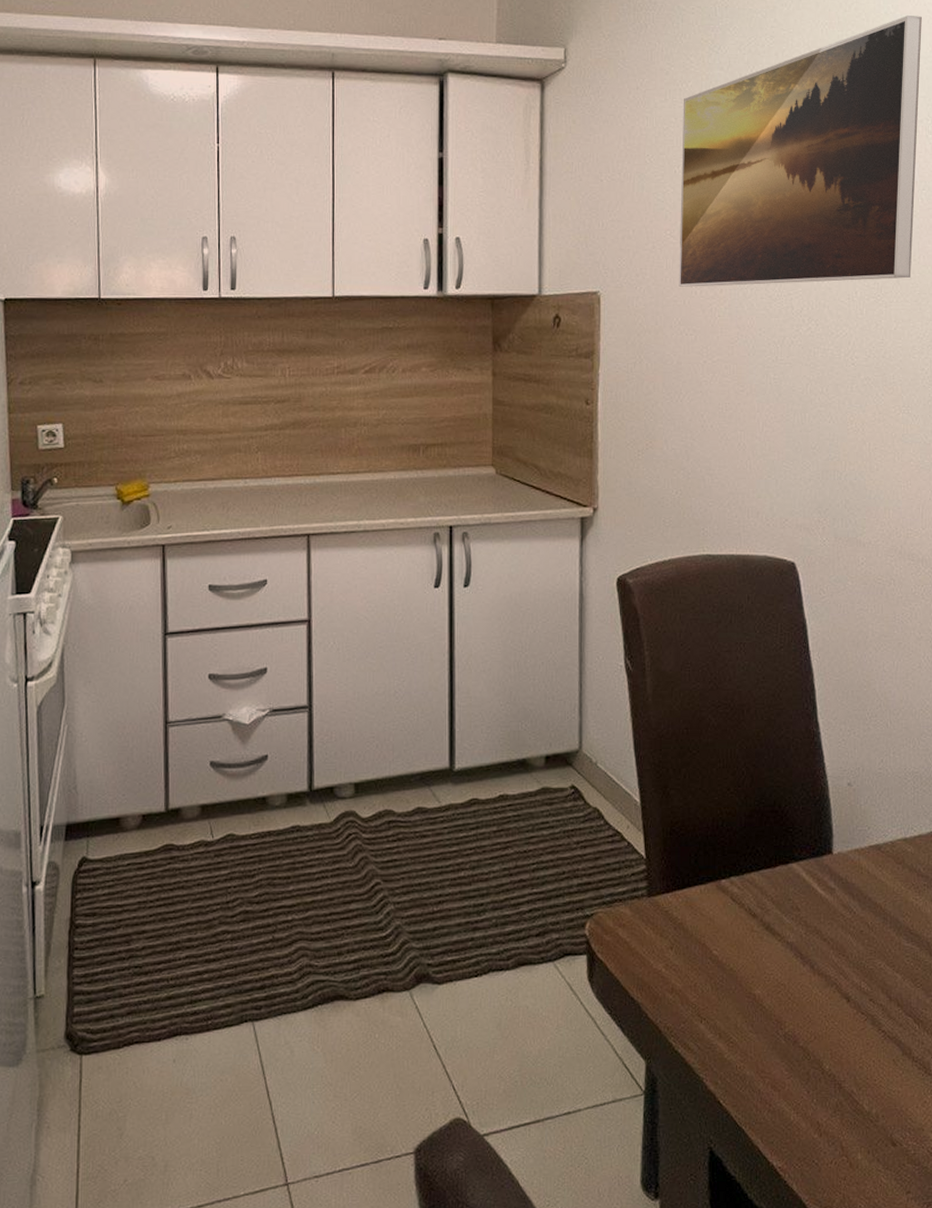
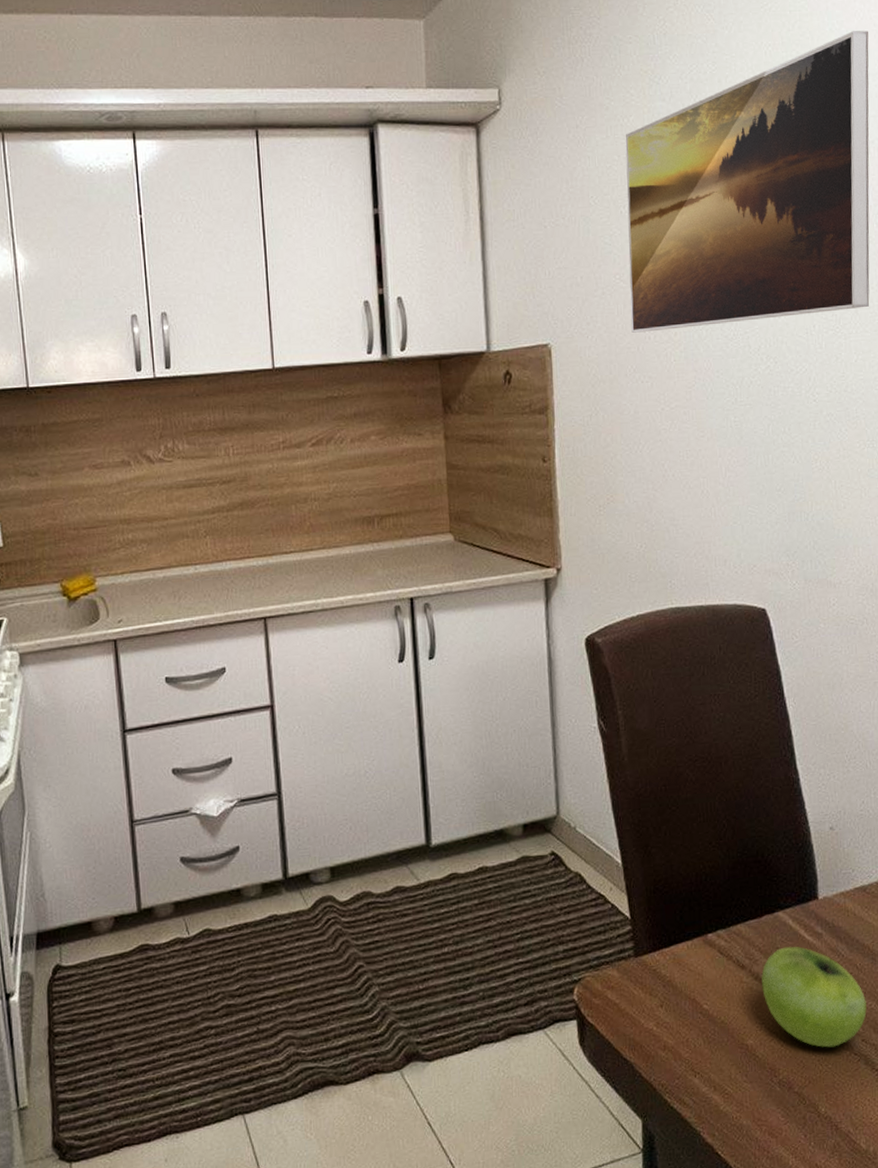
fruit: none [772,899,876,1004] -> present [761,946,867,1048]

